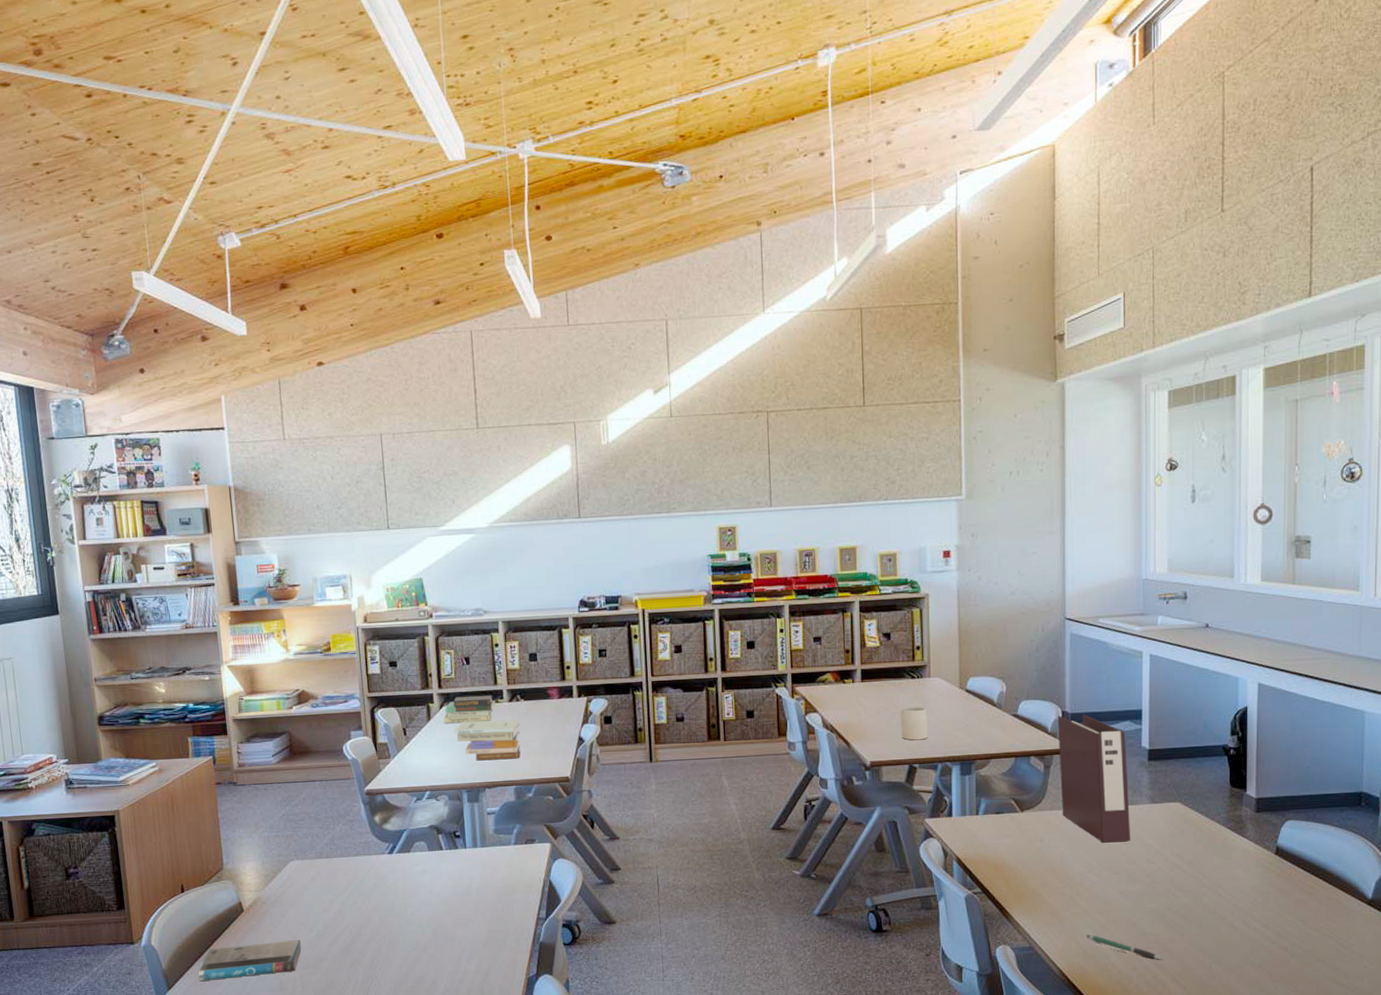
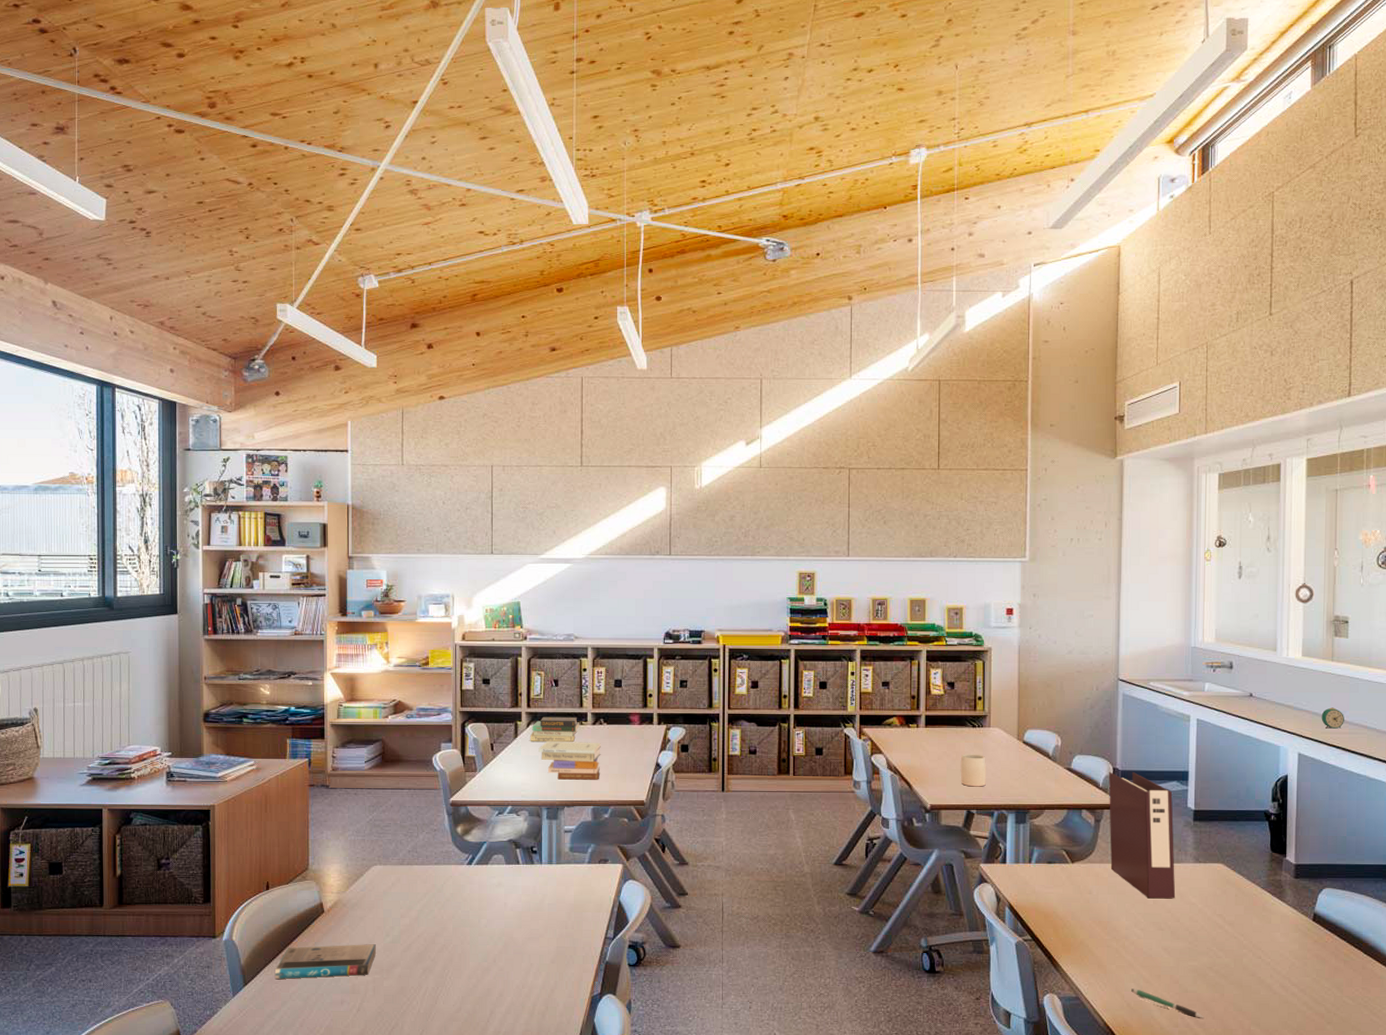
alarm clock: none [1282,633,1307,656] -> present [1321,707,1344,729]

